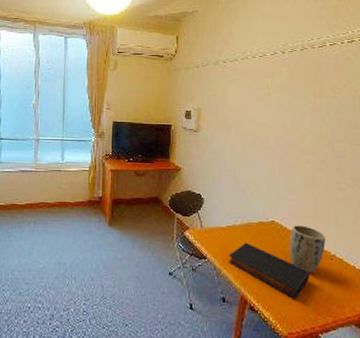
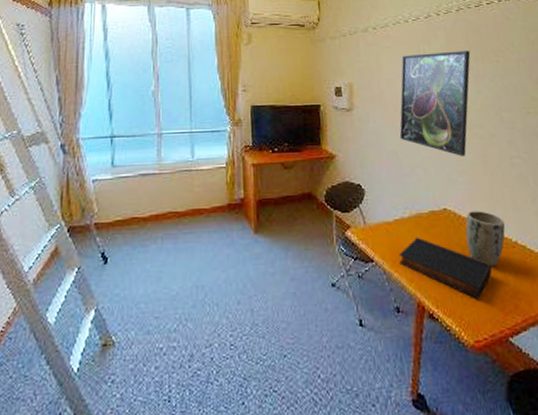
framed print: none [238,86,310,178] -> present [399,51,471,156]

